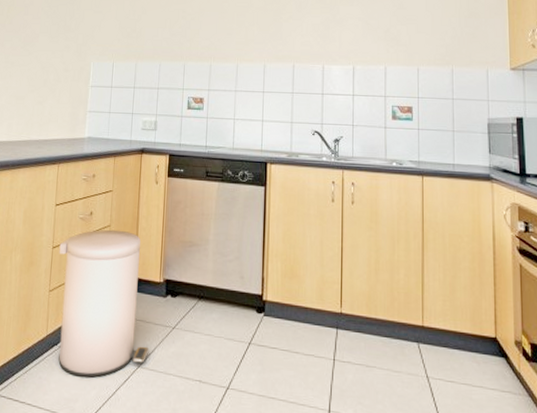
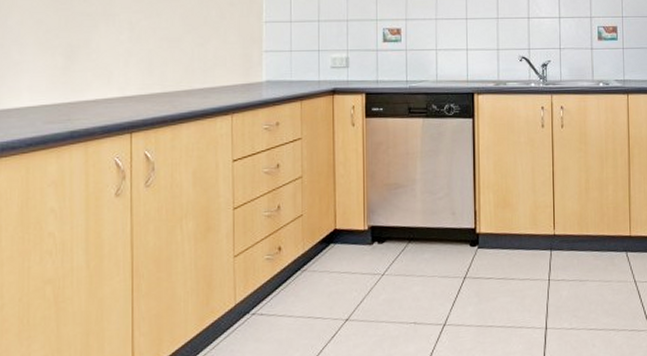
pedal bin: present [58,229,150,378] -> none [242,180,358,343]

